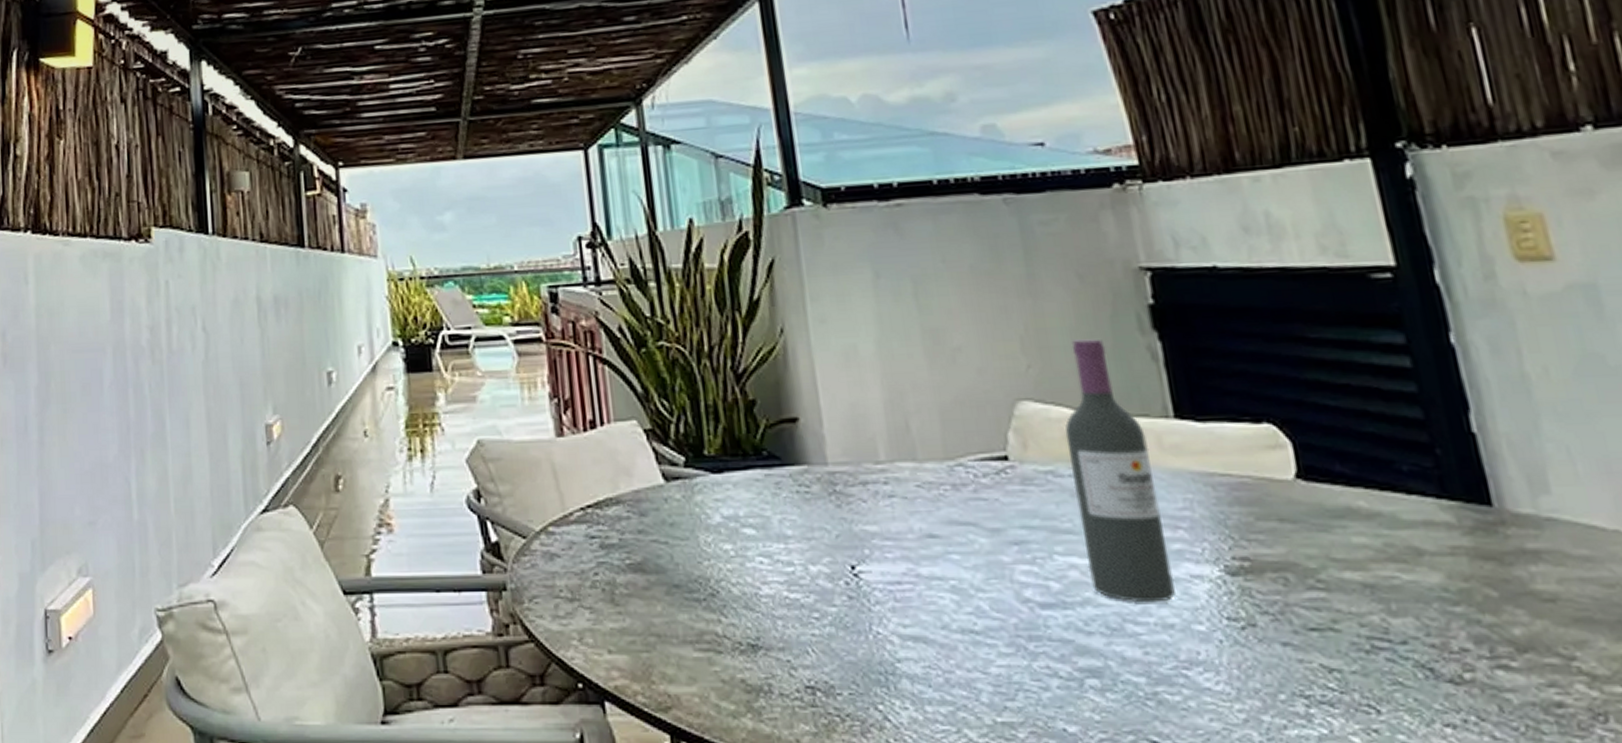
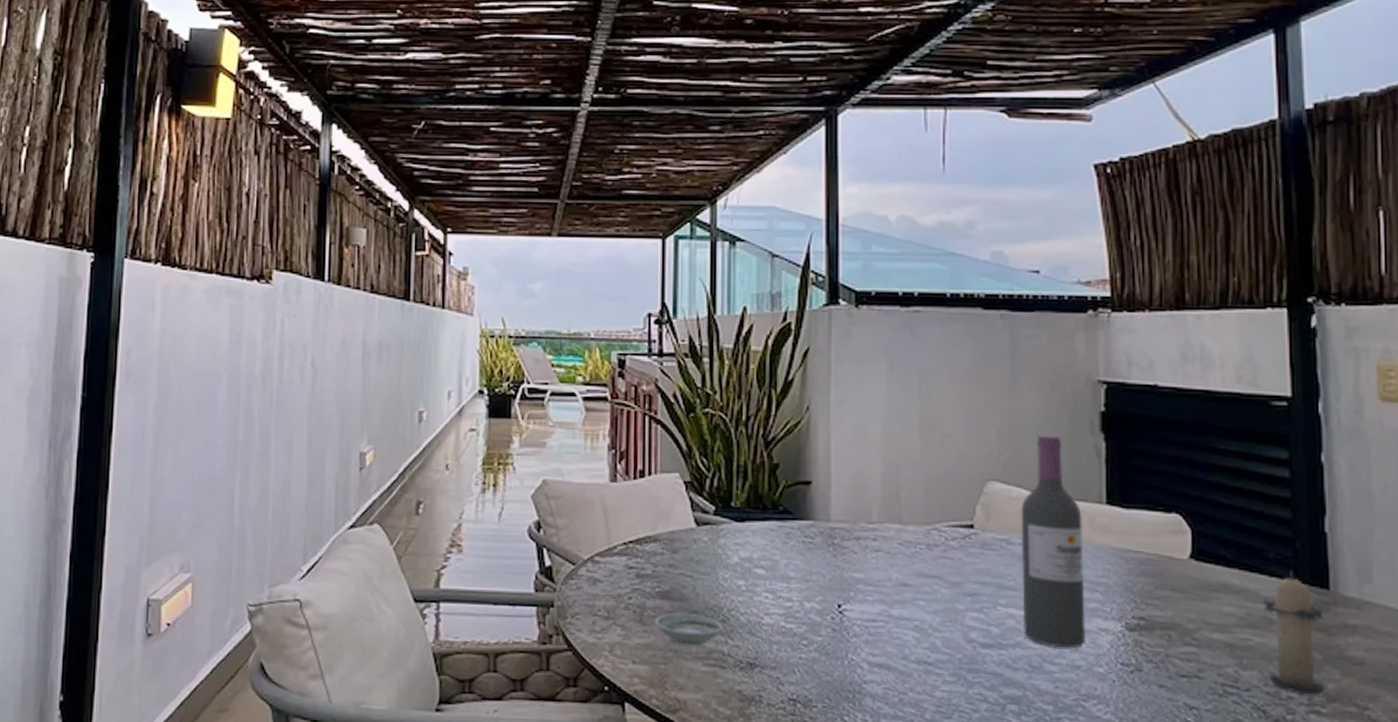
saucer: none [628,587,713,627] -> present [654,613,723,646]
candle: none [1403,484,1512,644] -> present [1262,570,1326,695]

